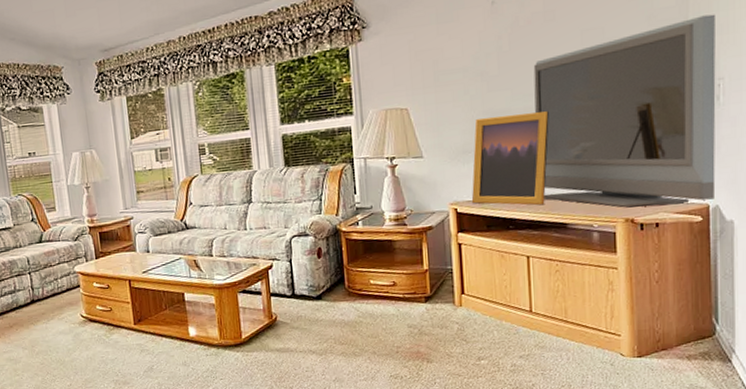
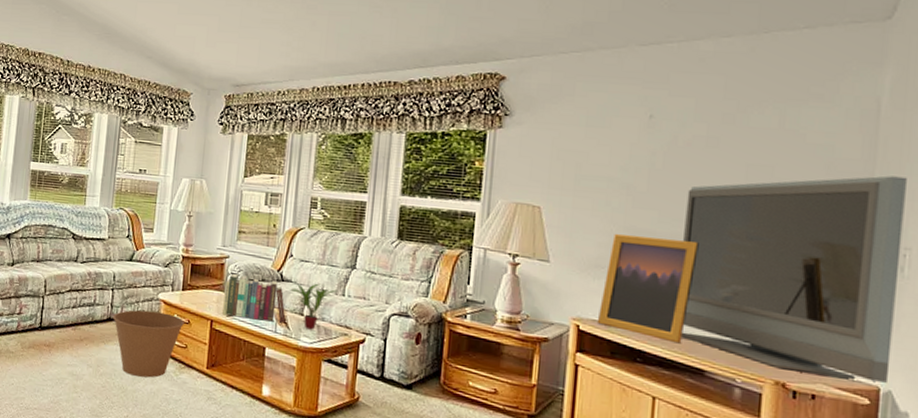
basket: none [36,283,105,347] -> present [113,310,184,378]
books: none [134,230,198,273] -> present [223,273,286,324]
potted plant: none [196,223,240,268] -> present [290,283,338,330]

